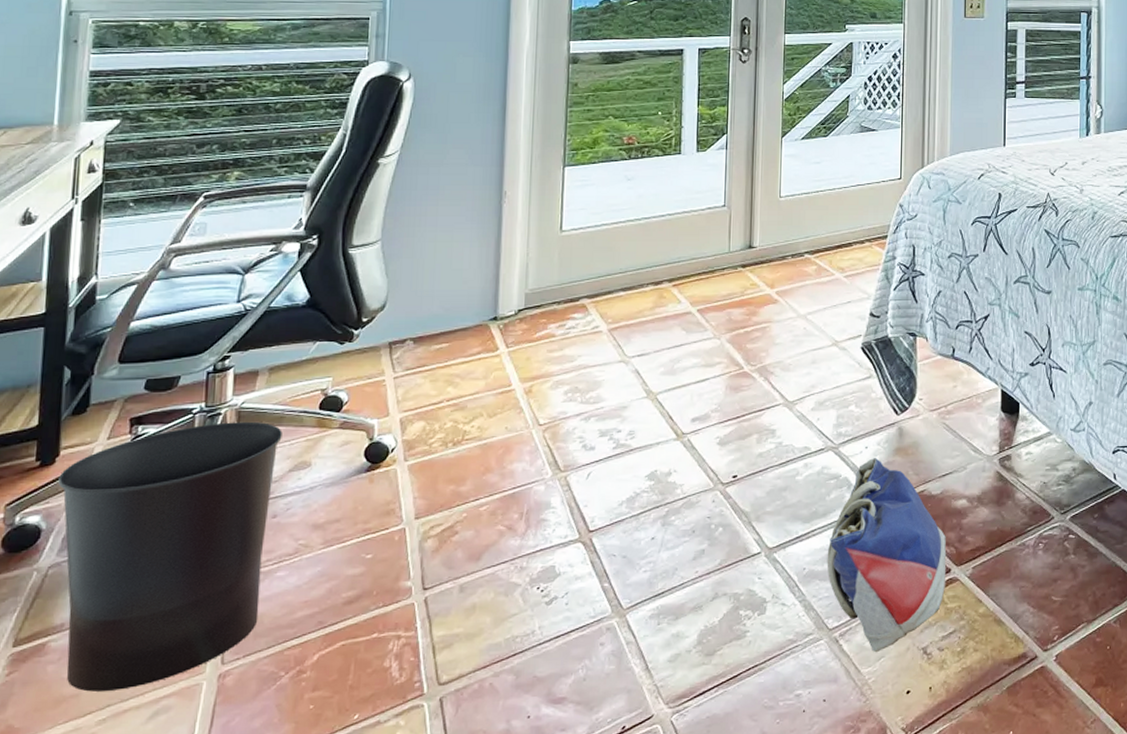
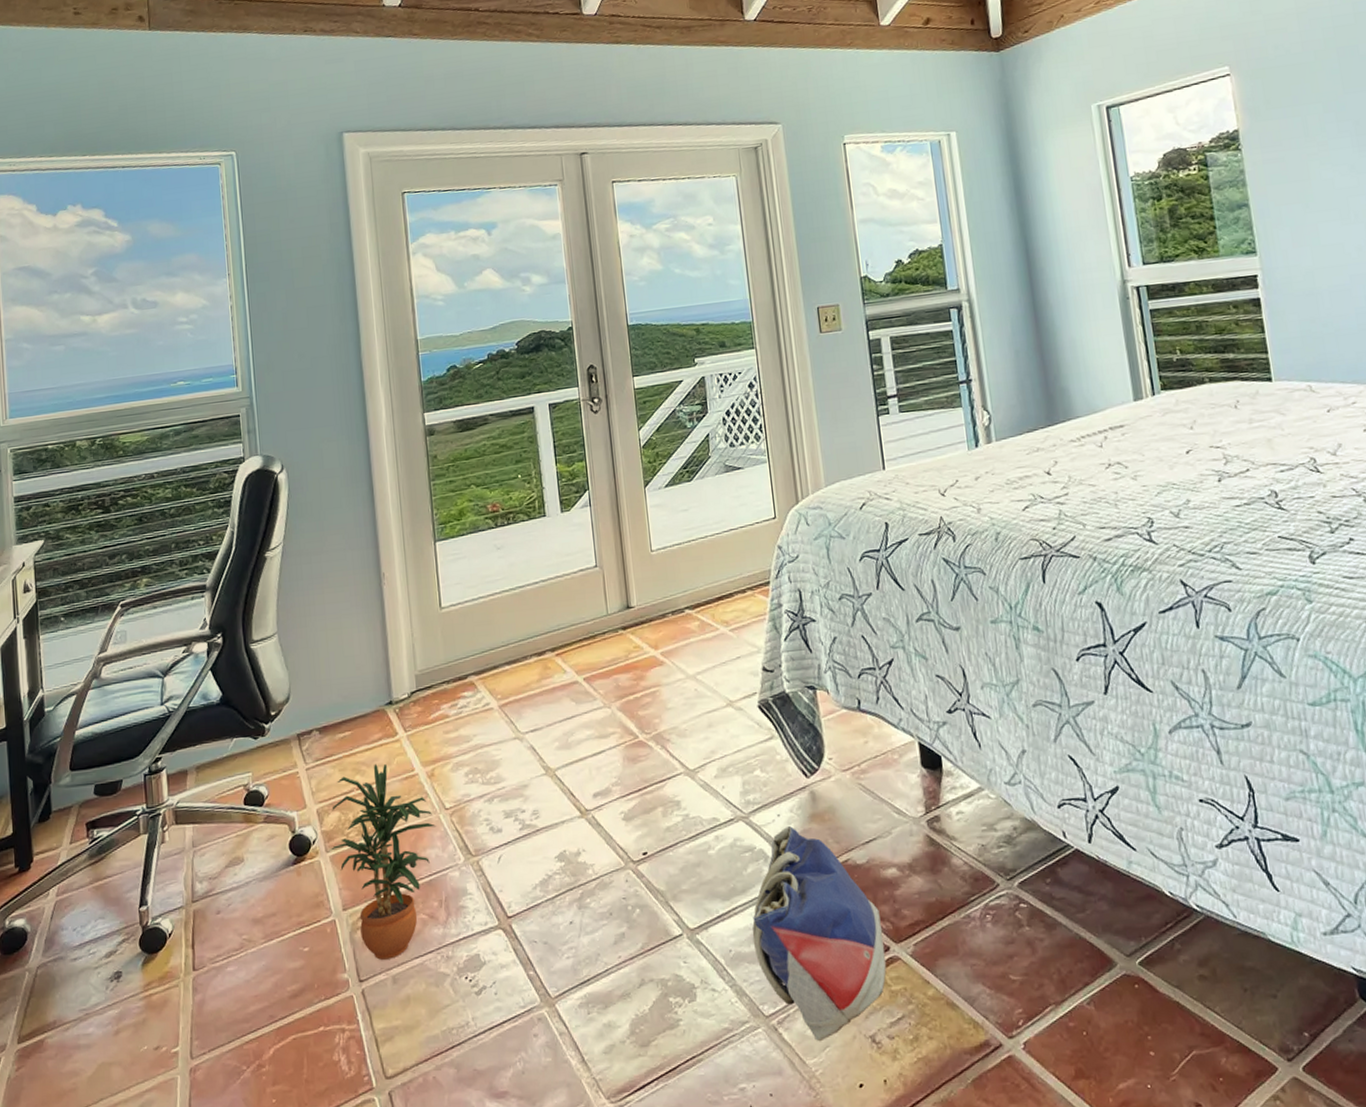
waste bin: present [58,421,282,692] -> none [35,820,217,1086]
potted plant: none [408,377,528,569] -> present [329,763,437,960]

